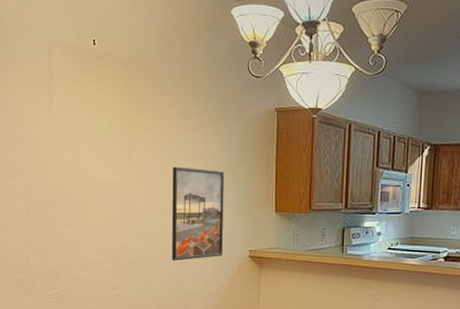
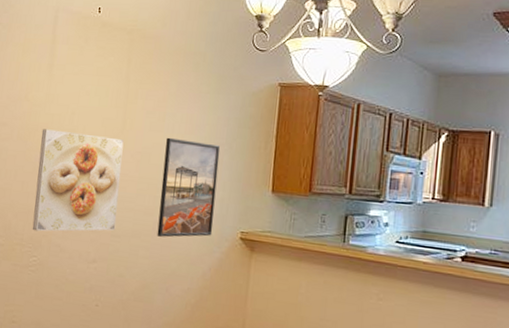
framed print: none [49,165,132,265] -> present [32,129,124,232]

